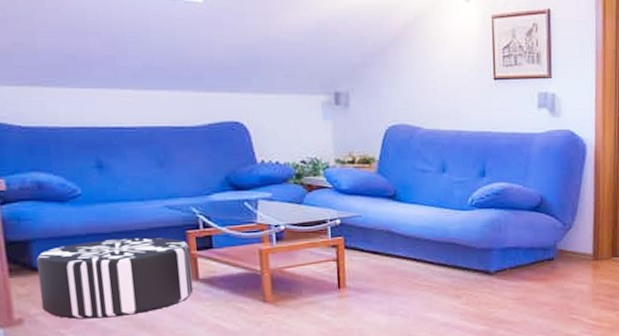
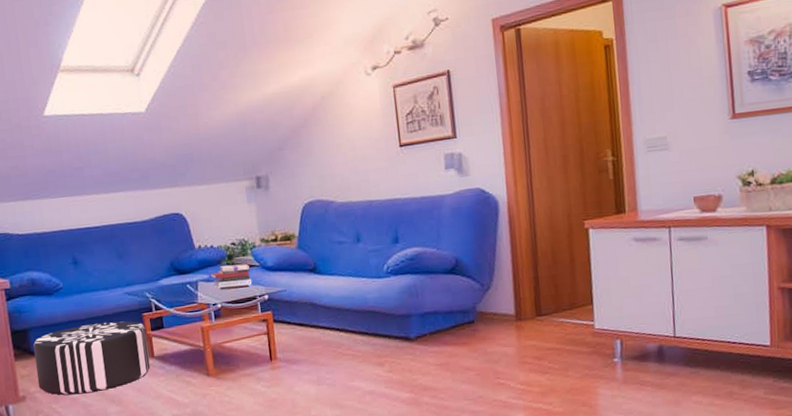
books: none [273,184,323,210] -> present [210,263,253,289]

